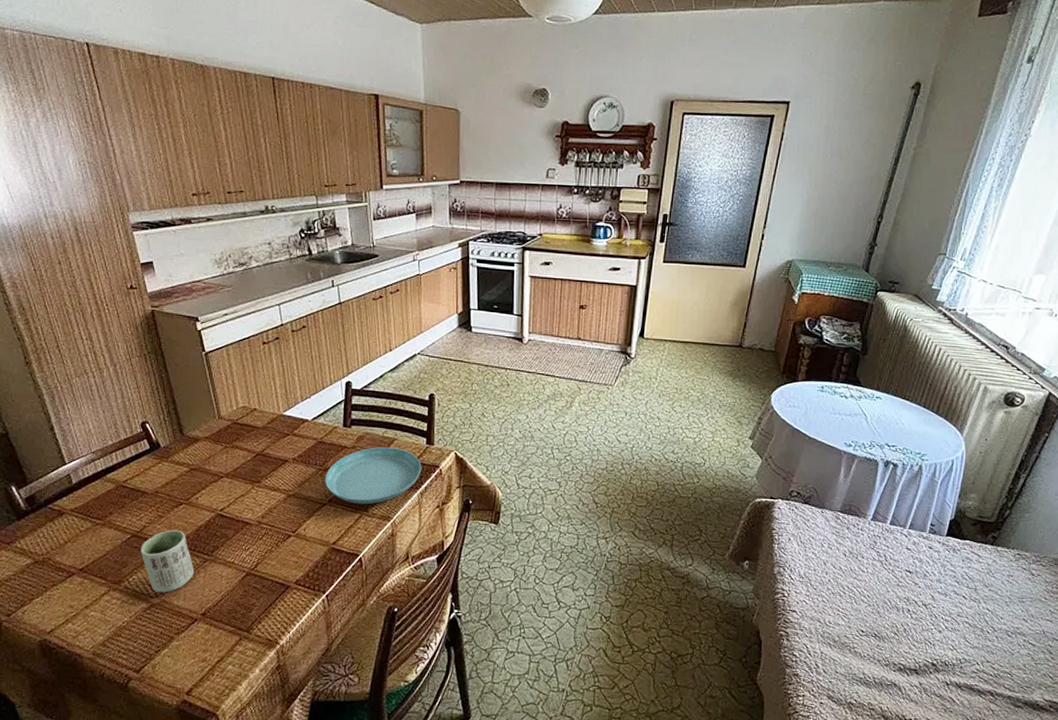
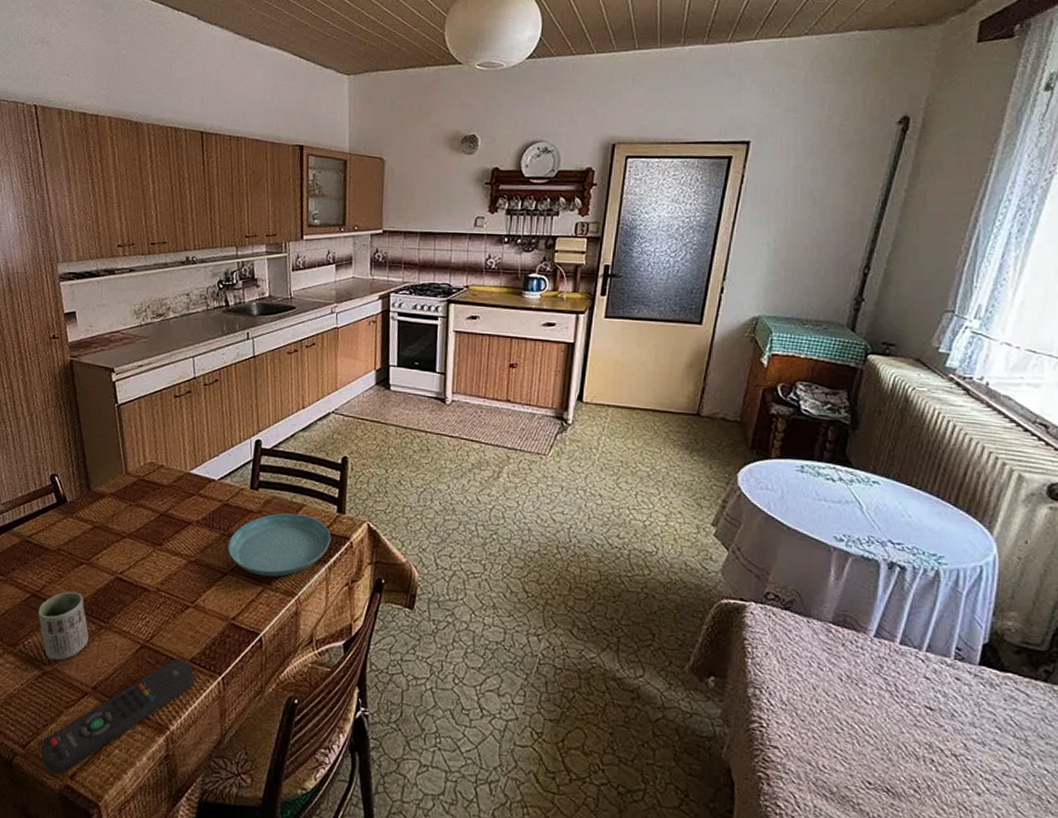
remote control: none [155,582,300,692] -> present [41,659,195,775]

